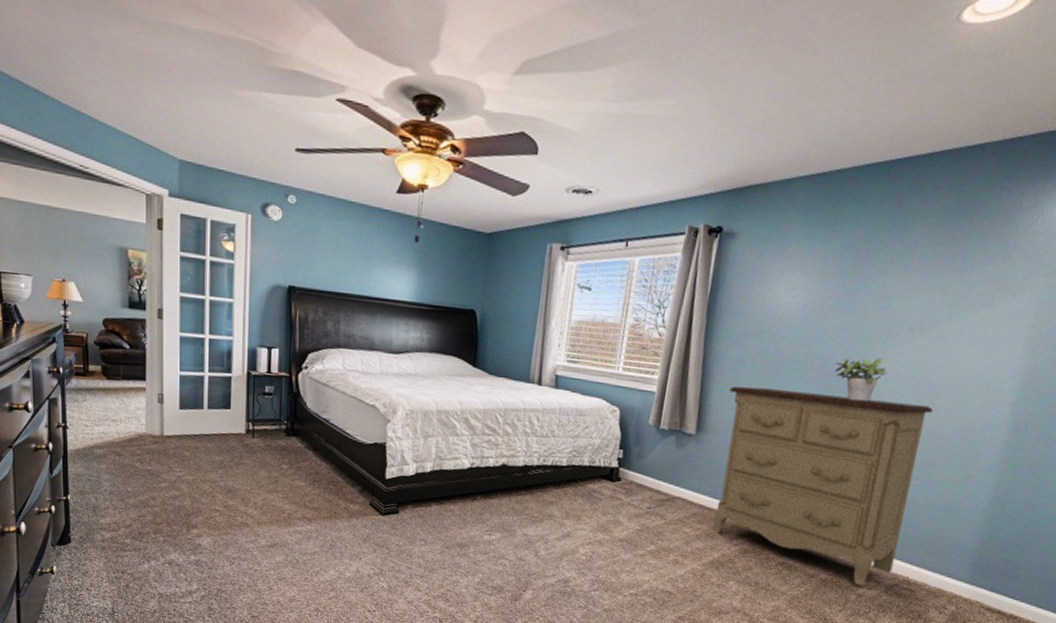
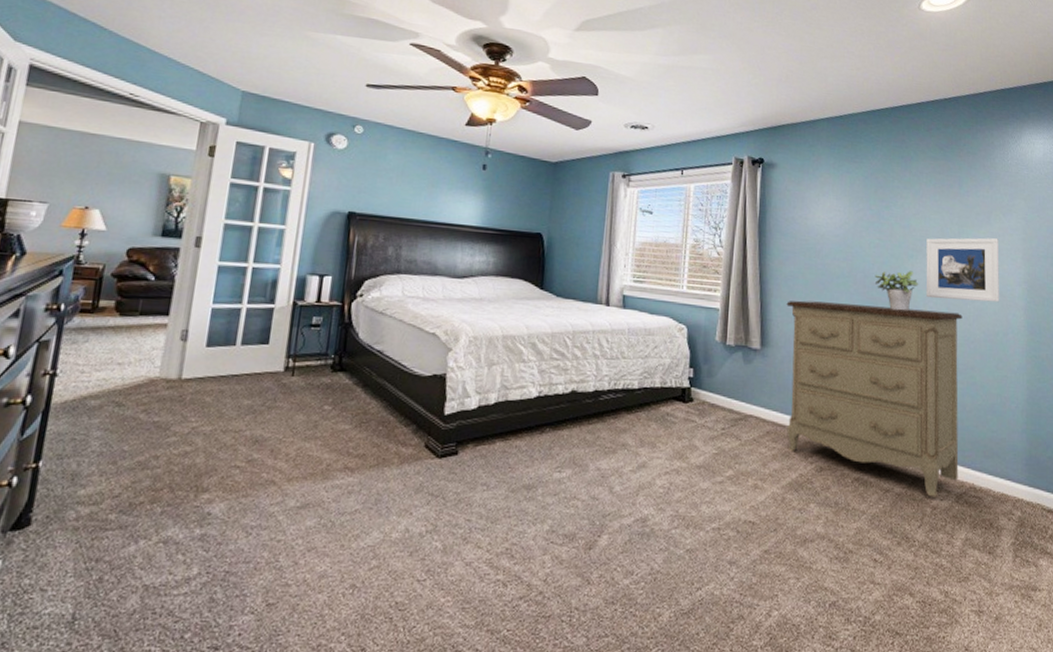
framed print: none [894,321,999,396] -> present [926,237,999,303]

